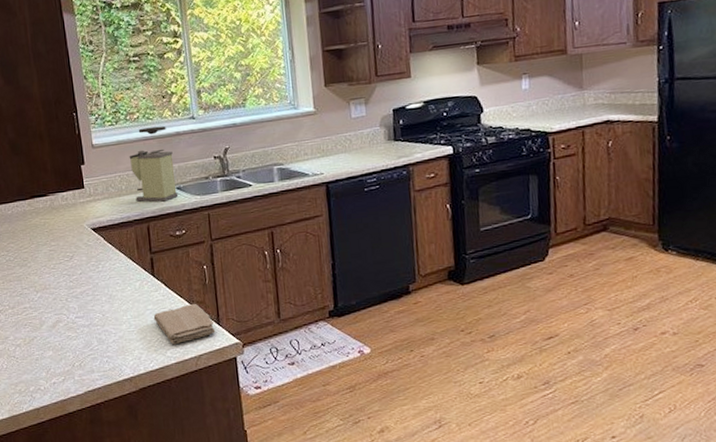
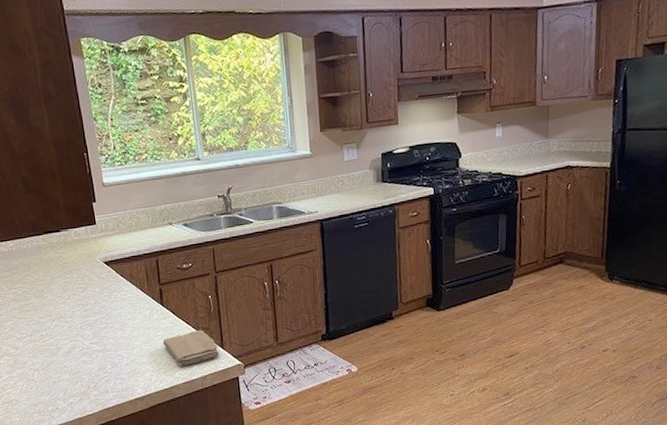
coffee grinder: present [129,126,178,202] -> none [138,166,185,238]

